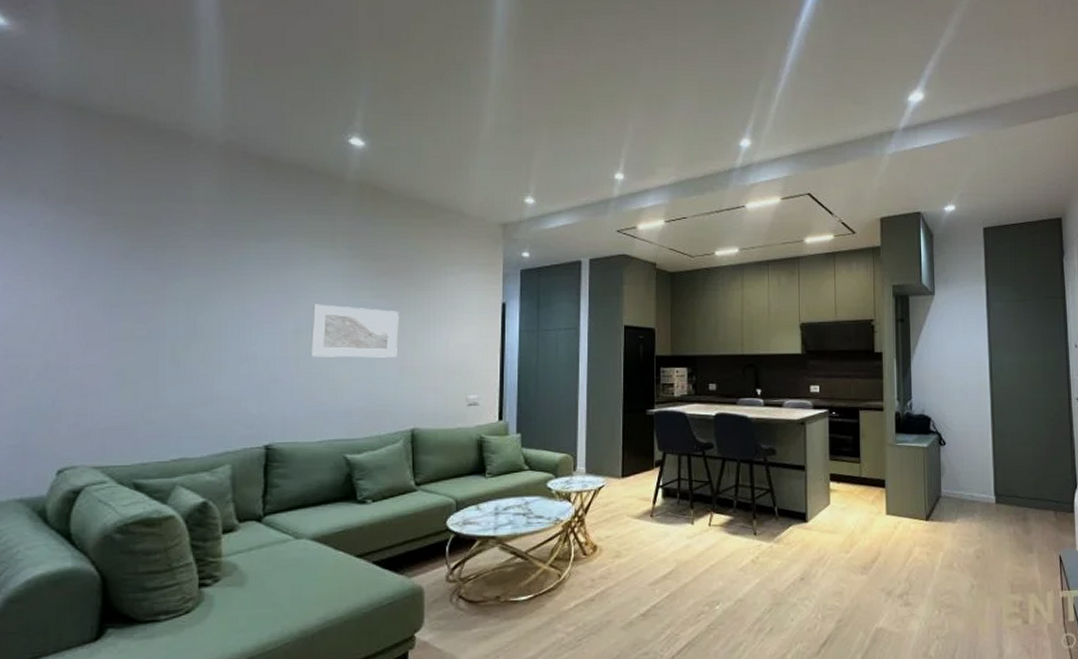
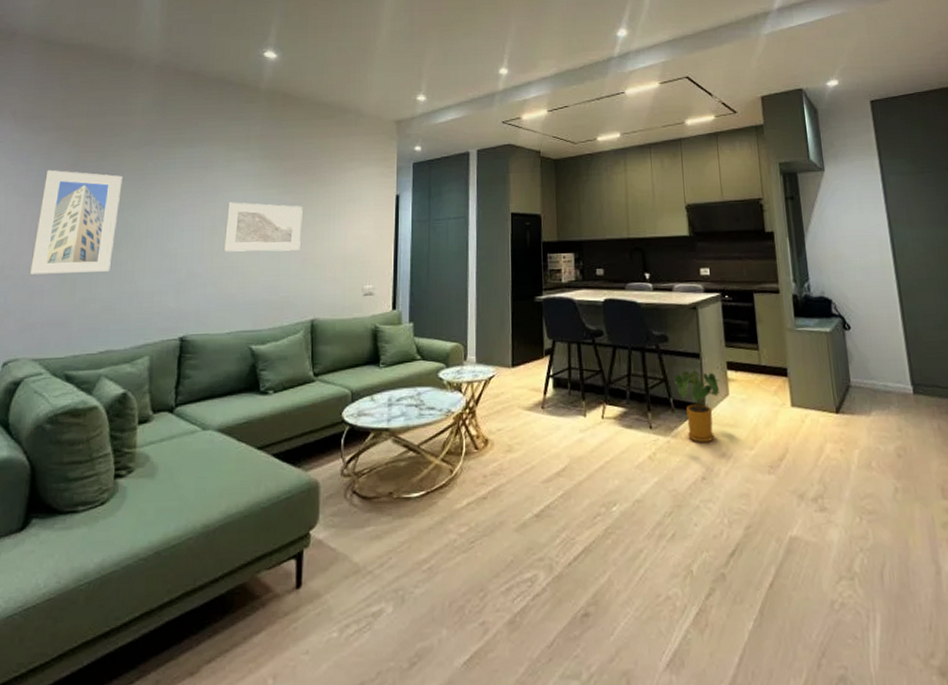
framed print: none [80,259,187,376] -> present [29,169,123,275]
house plant: none [780,477,823,548] -> present [675,366,721,443]

